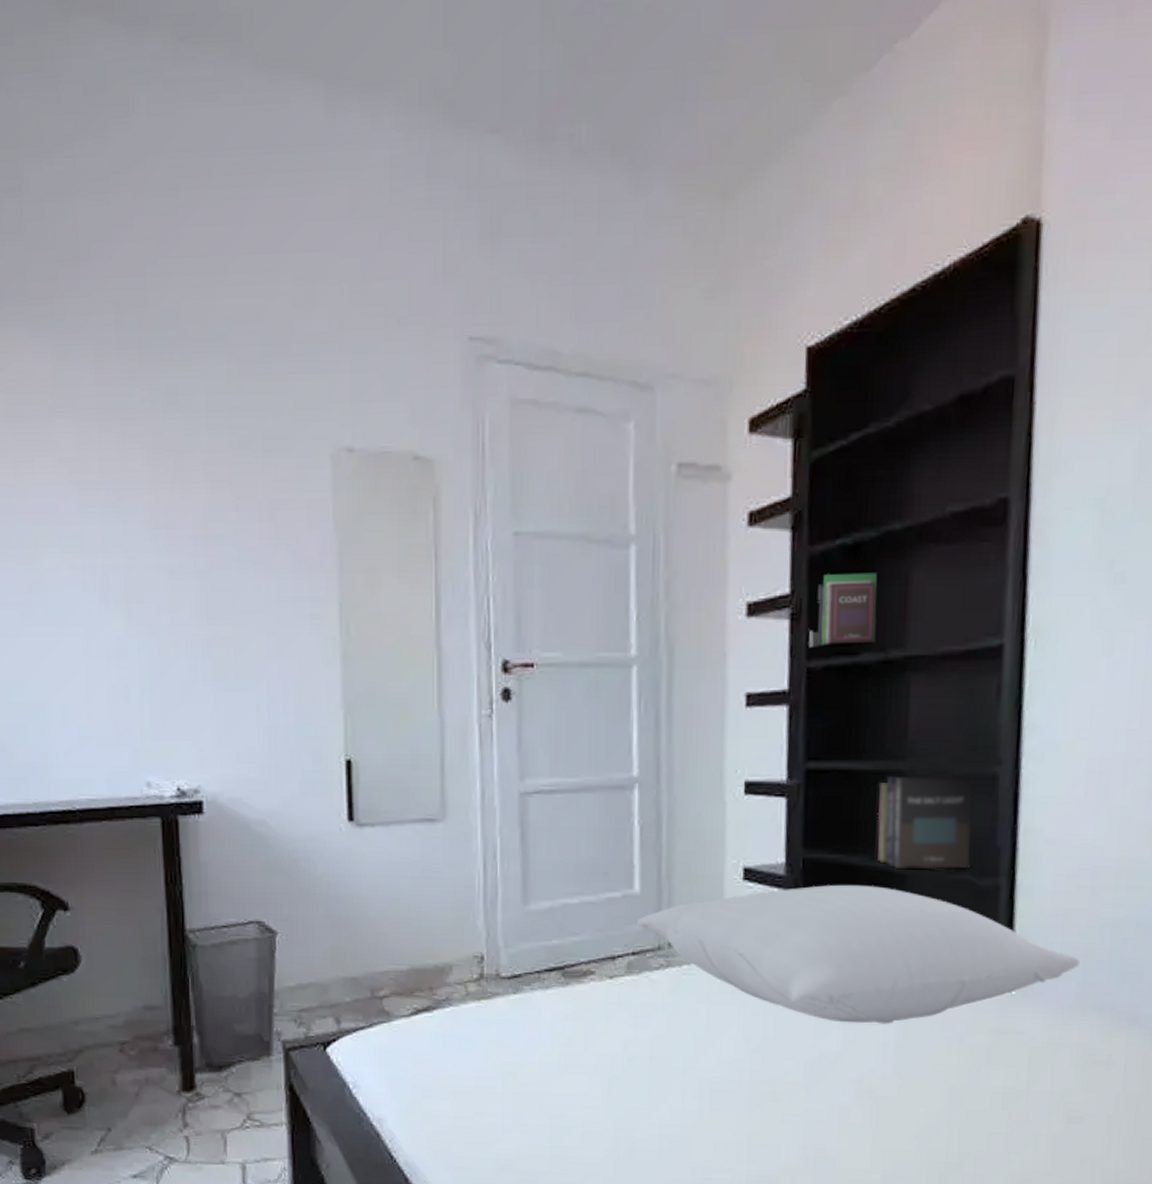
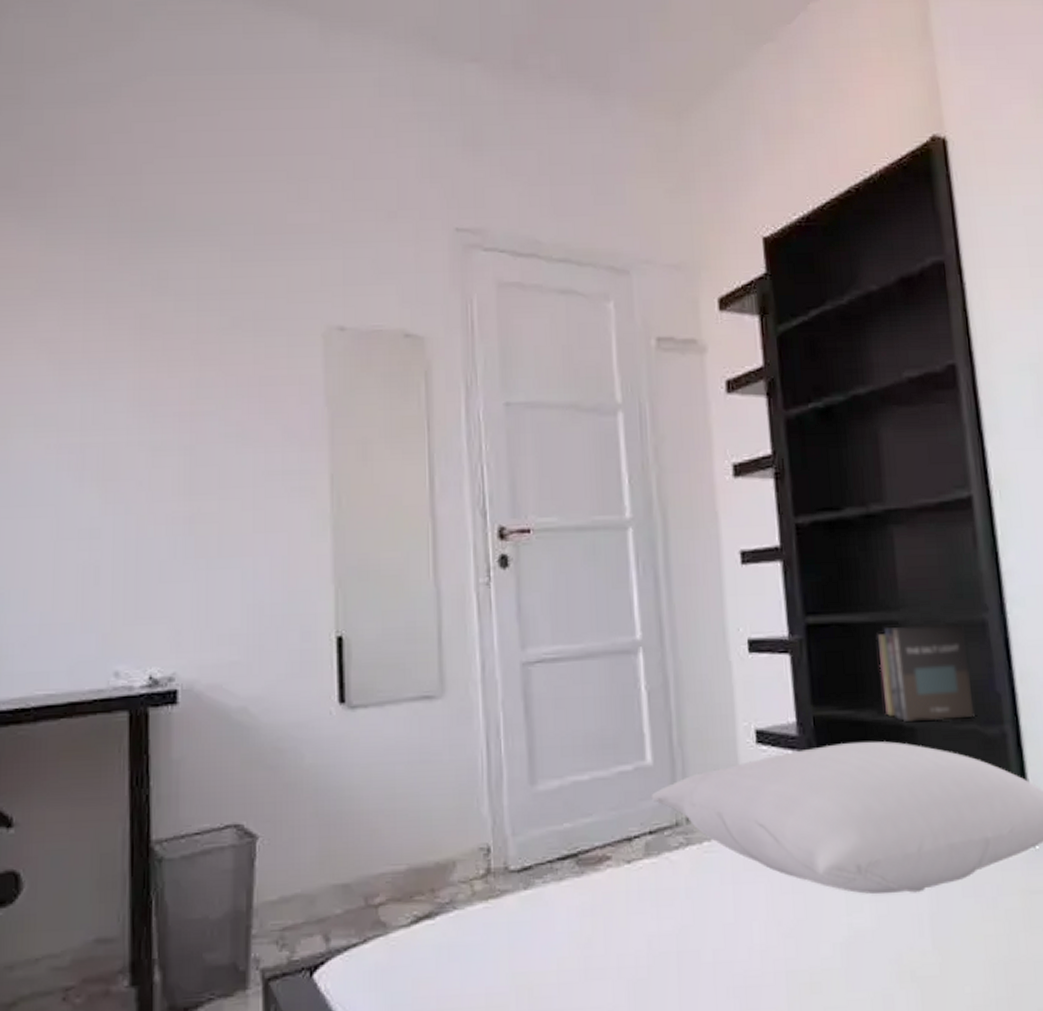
books: present [809,572,878,649] -> none [794,433,856,506]

